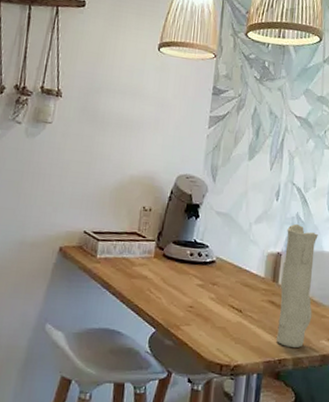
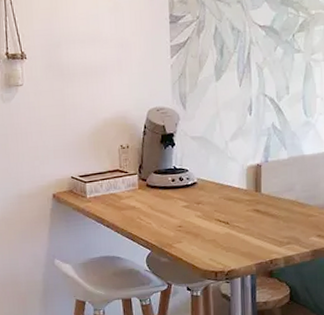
vase: present [277,223,318,348] -> none [263,133,299,248]

